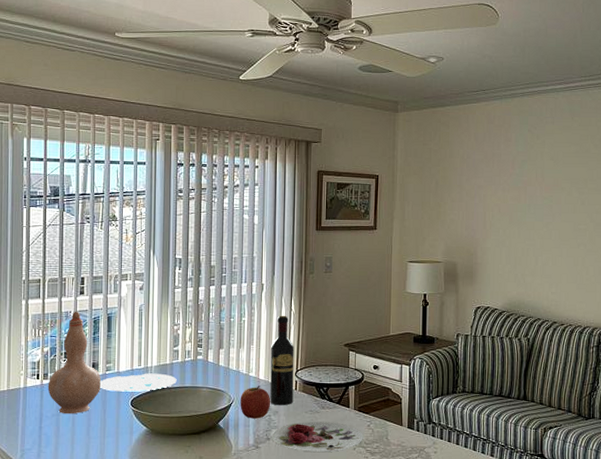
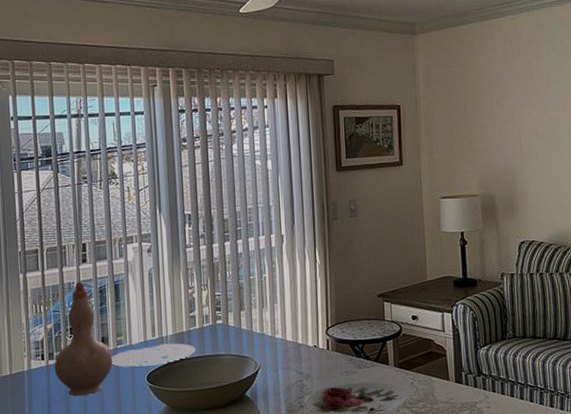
apple: present [240,386,271,419] -> none [267,348,302,386]
wine bottle: present [270,315,294,406] -> none [296,268,326,369]

